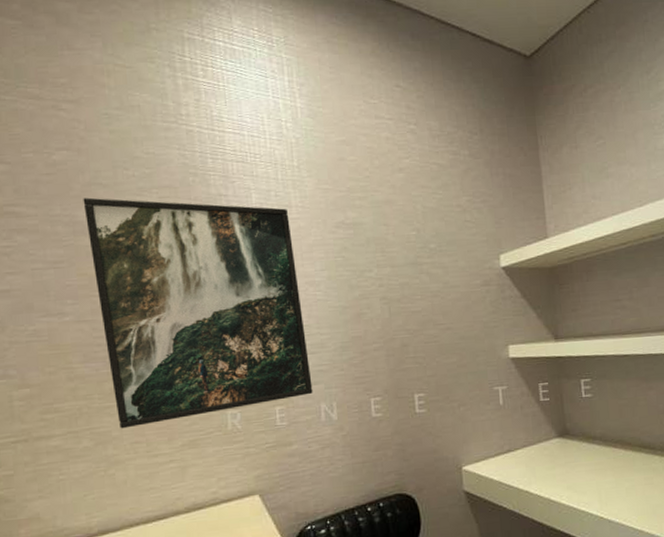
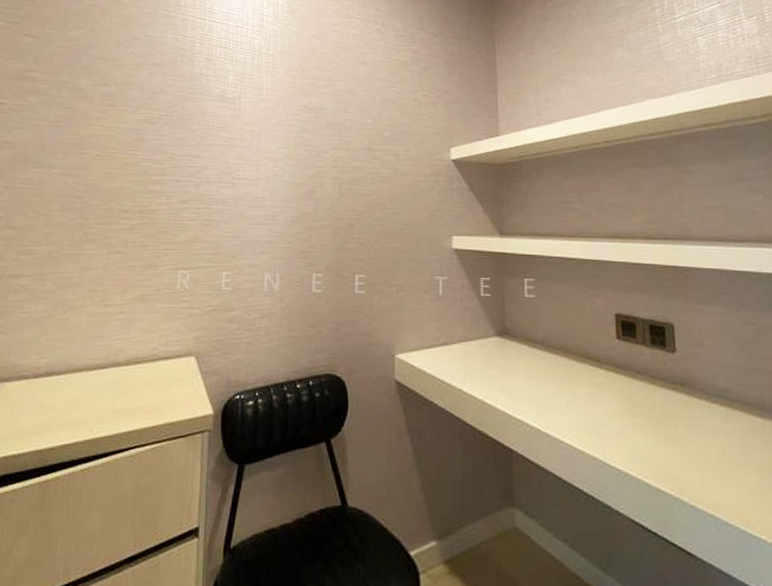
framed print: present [83,197,313,429] -> none [81,69,260,276]

